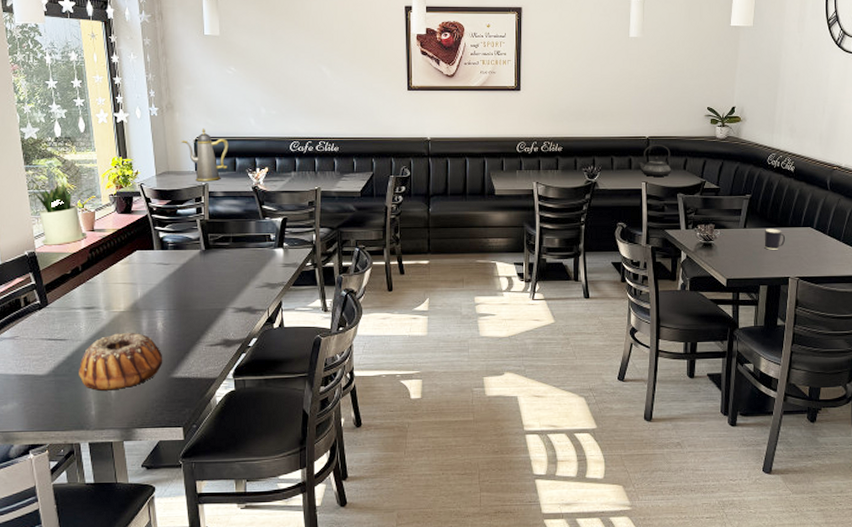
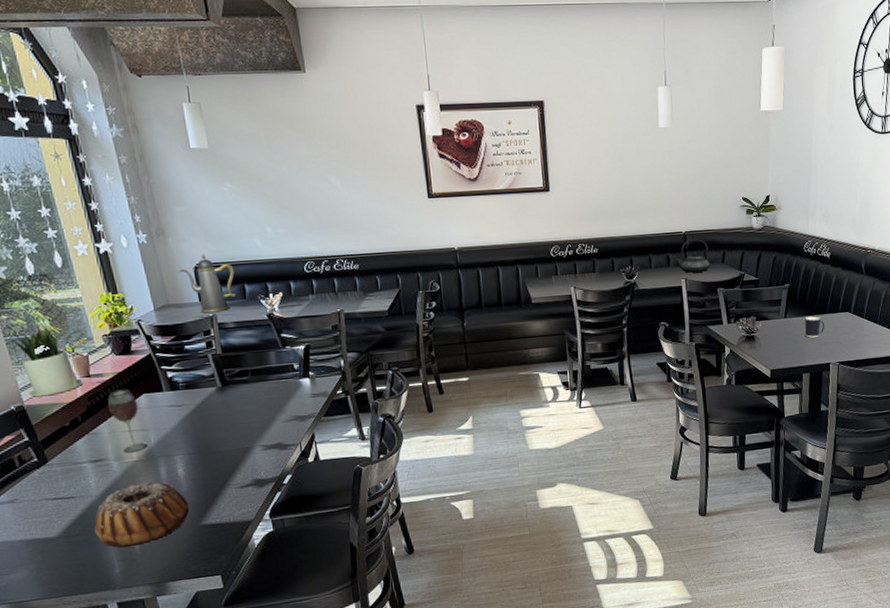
wineglass: none [106,245,134,304] -> present [108,389,147,453]

